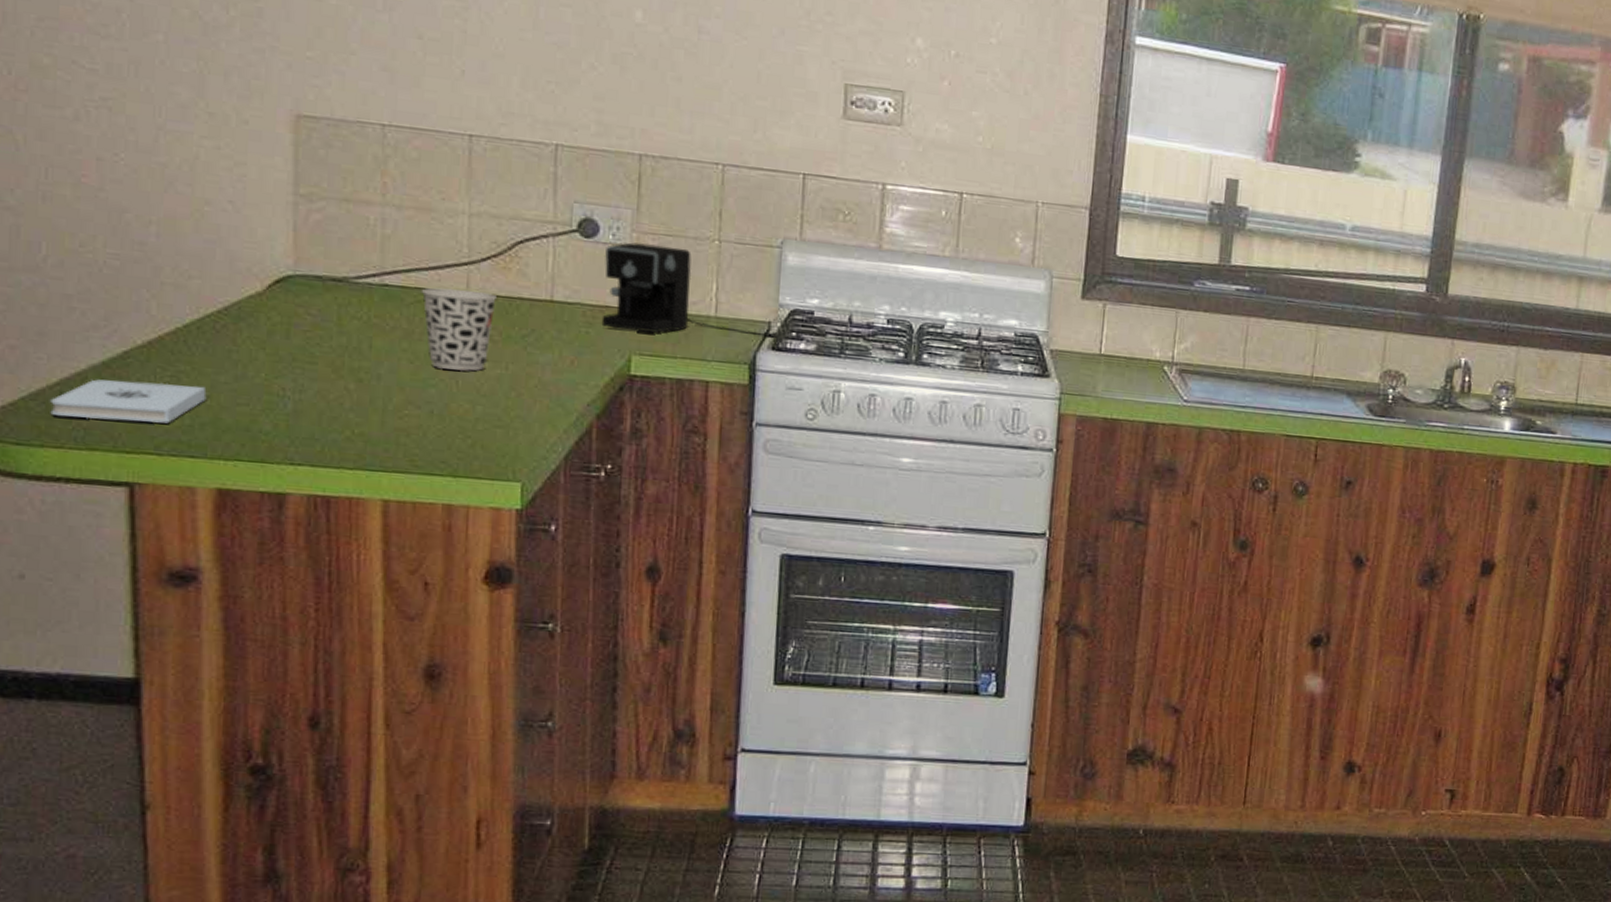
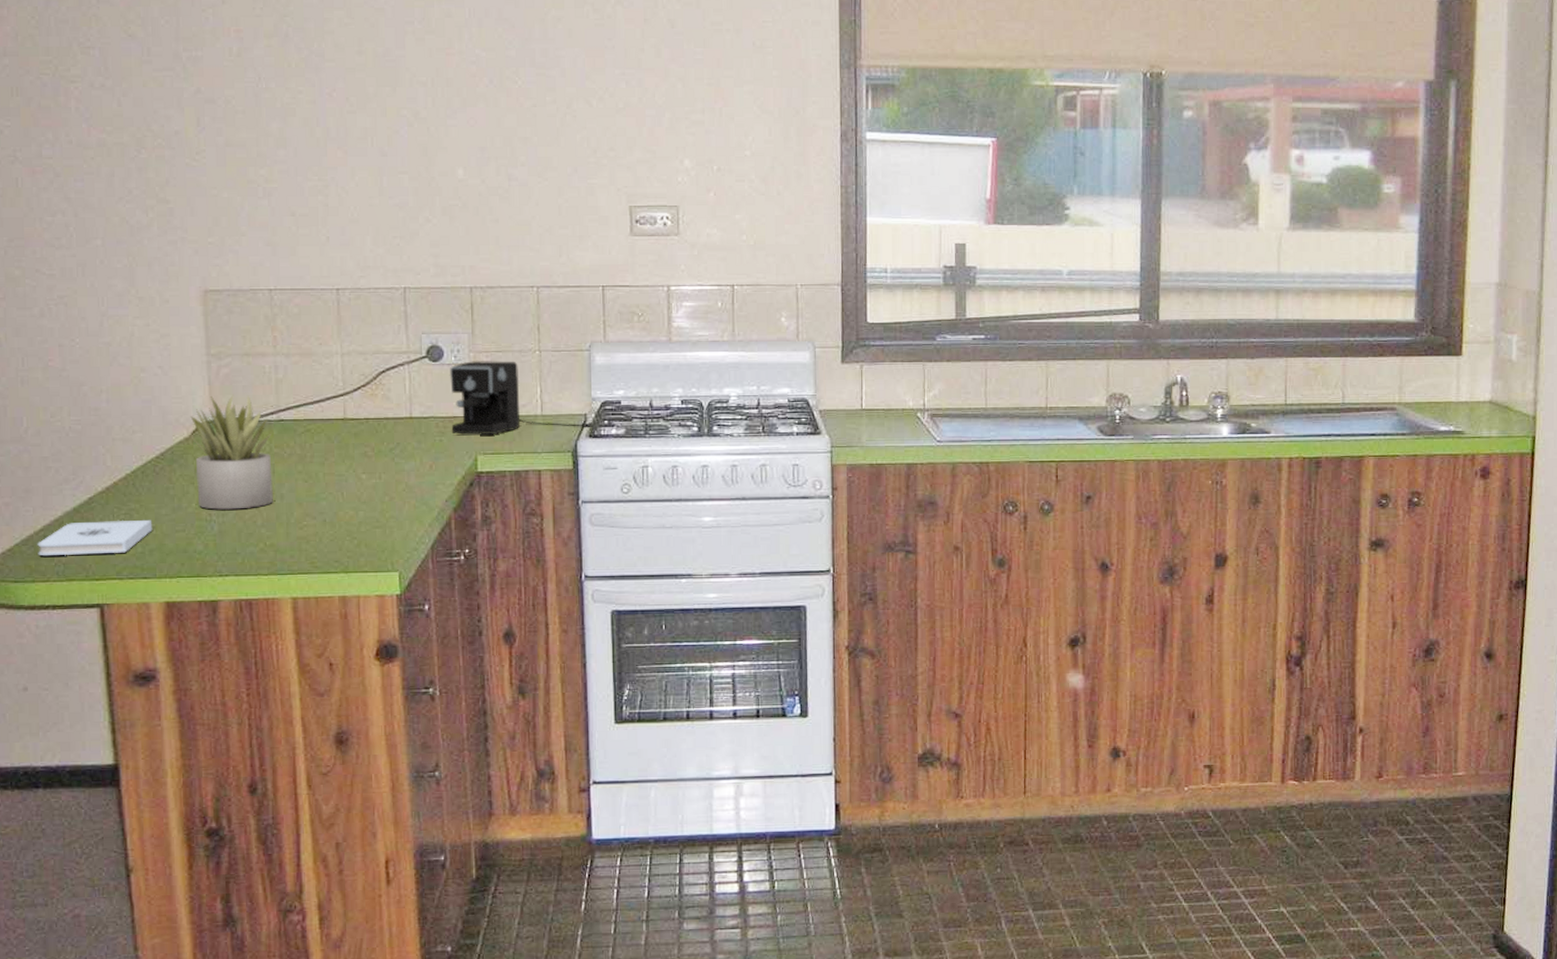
succulent plant: none [263,245,373,387] -> present [189,395,273,510]
cup: present [421,287,498,372] -> none [309,416,369,485]

